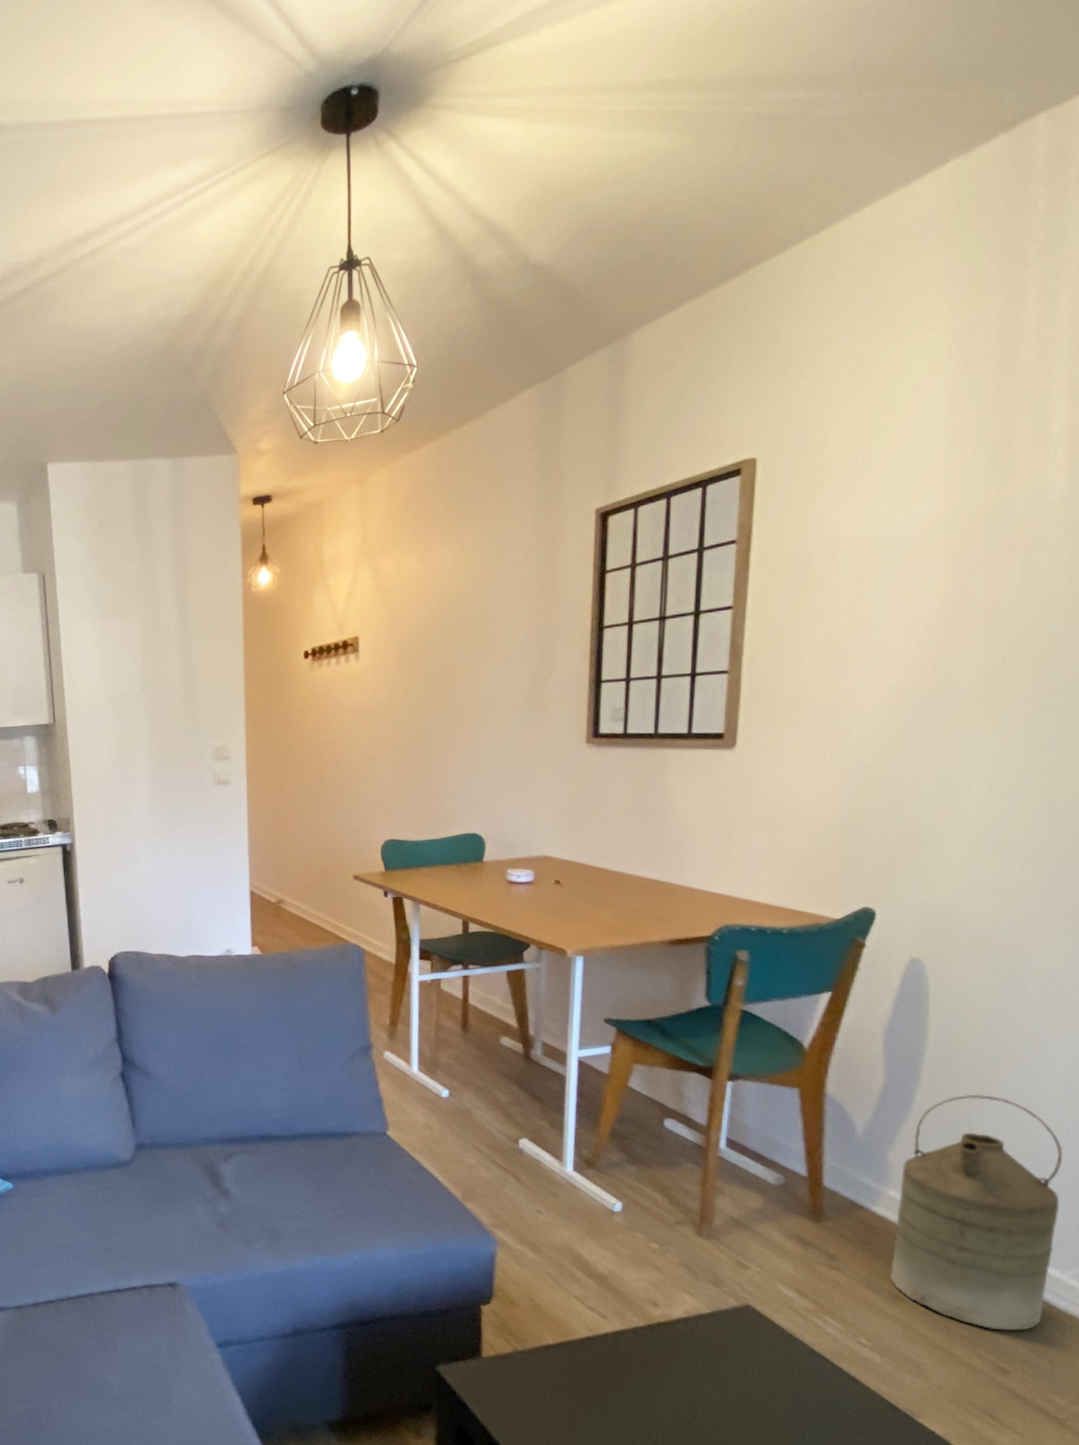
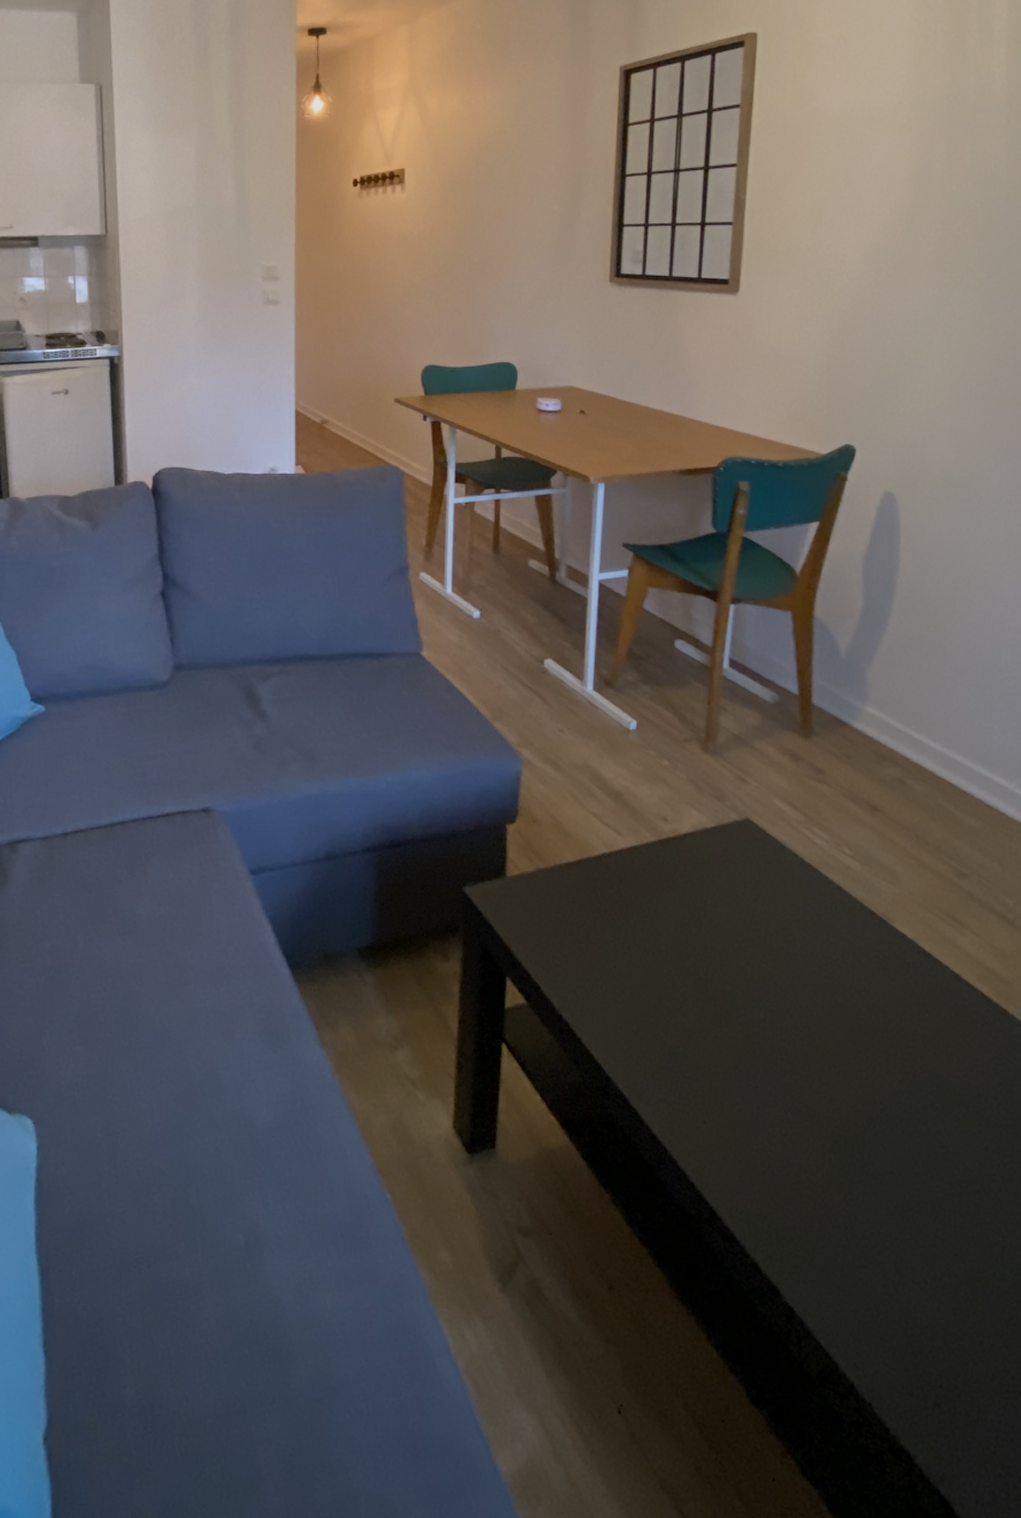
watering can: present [890,1094,1063,1331] -> none [869,617,1010,837]

